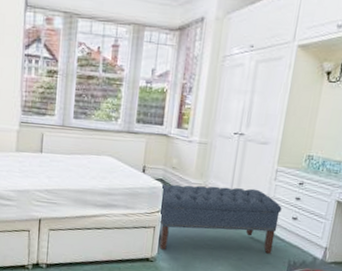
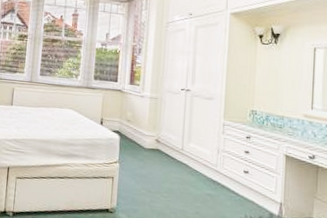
bench: present [158,184,282,254] -> none [116,136,233,208]

